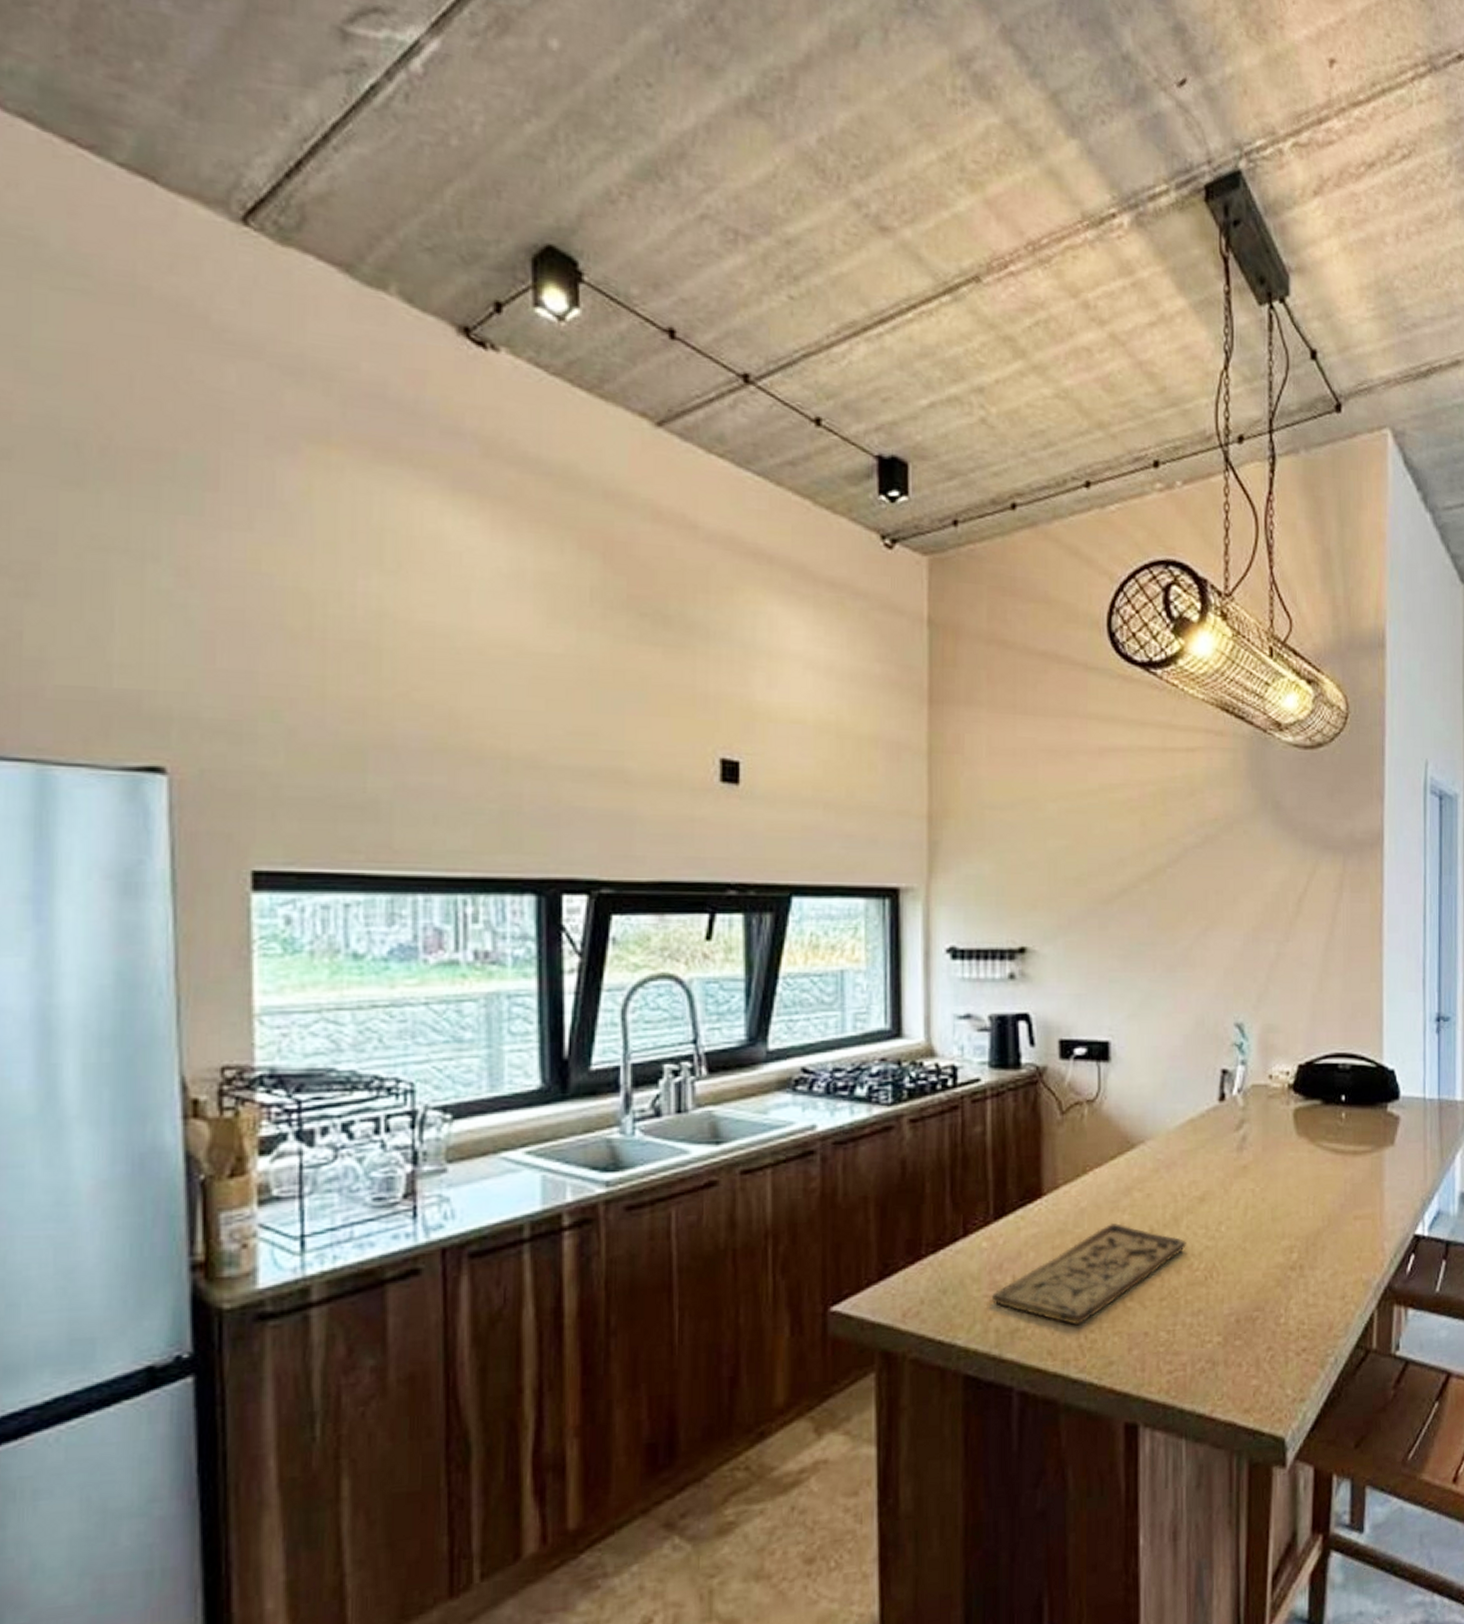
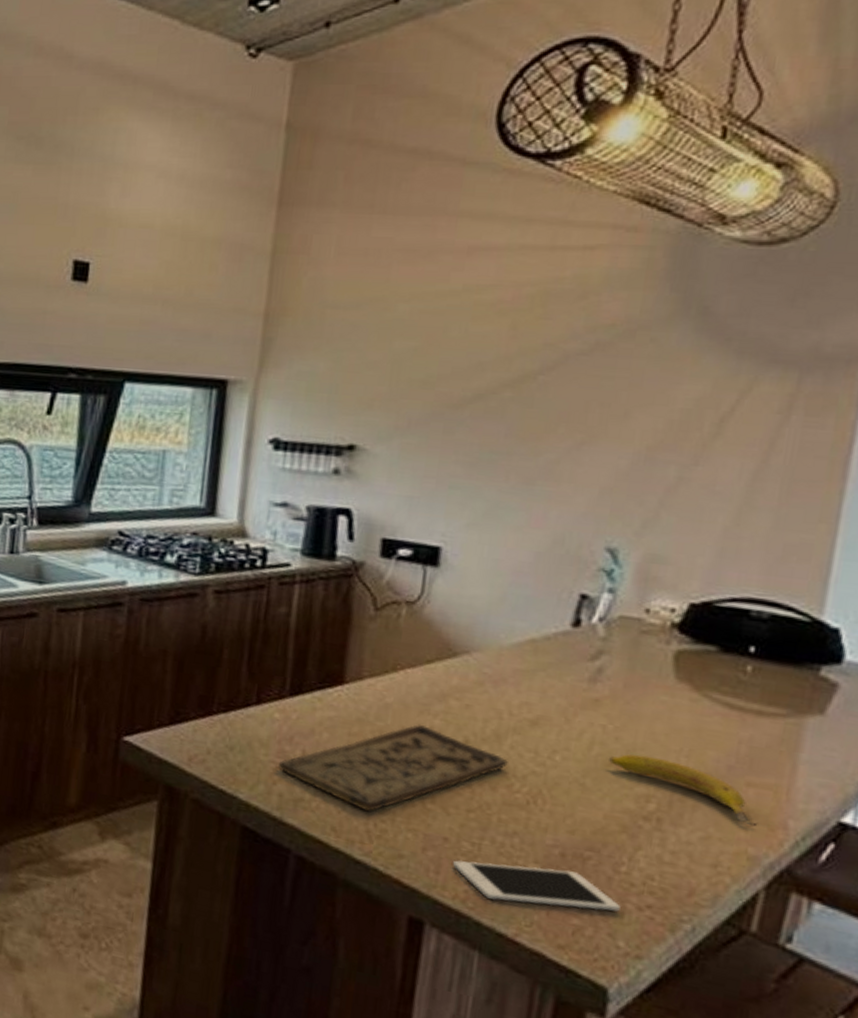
cell phone: none [1155,1334,1284,1383] -> present [453,860,621,912]
fruit: none [1260,1210,1366,1255] -> present [609,754,758,827]

